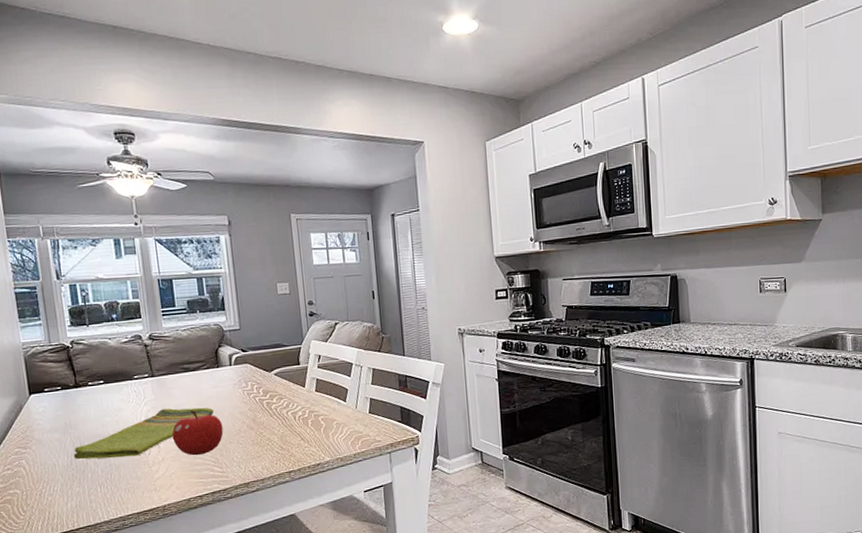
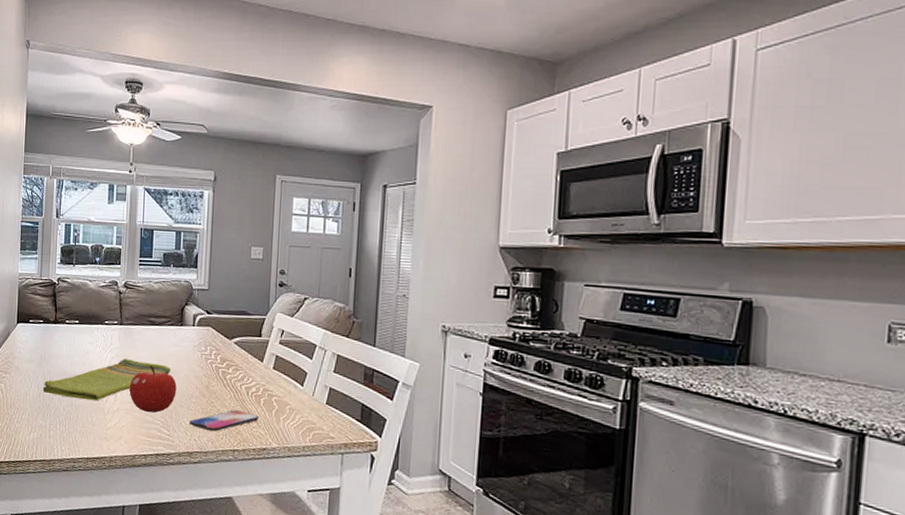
smartphone: none [241,435,310,460] -> present [189,410,259,432]

